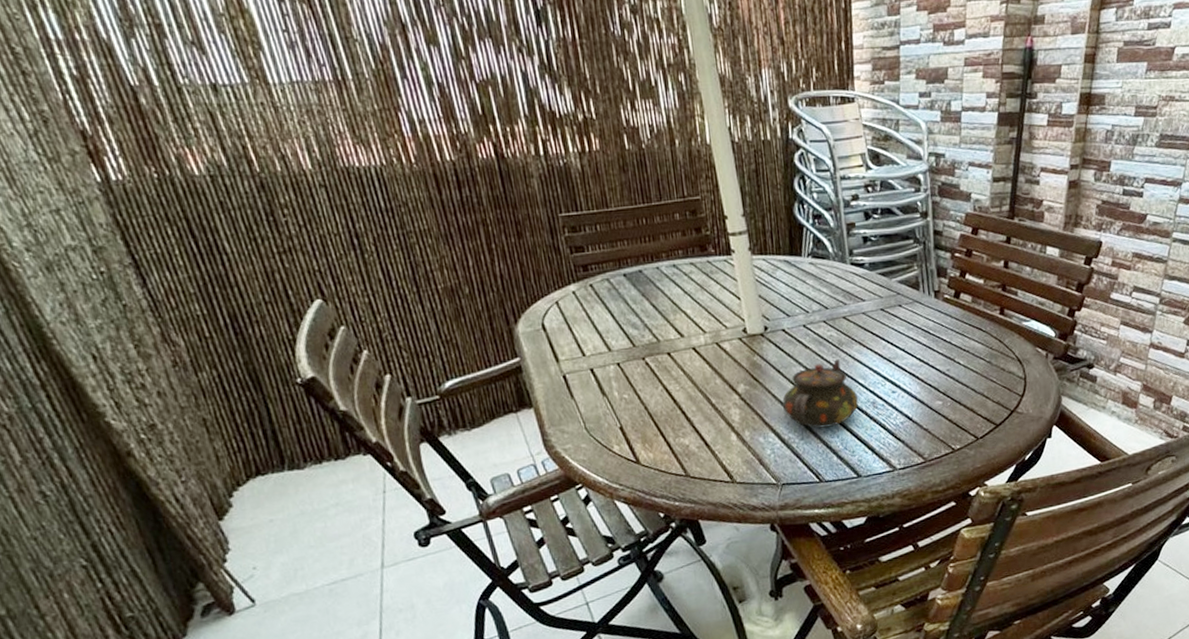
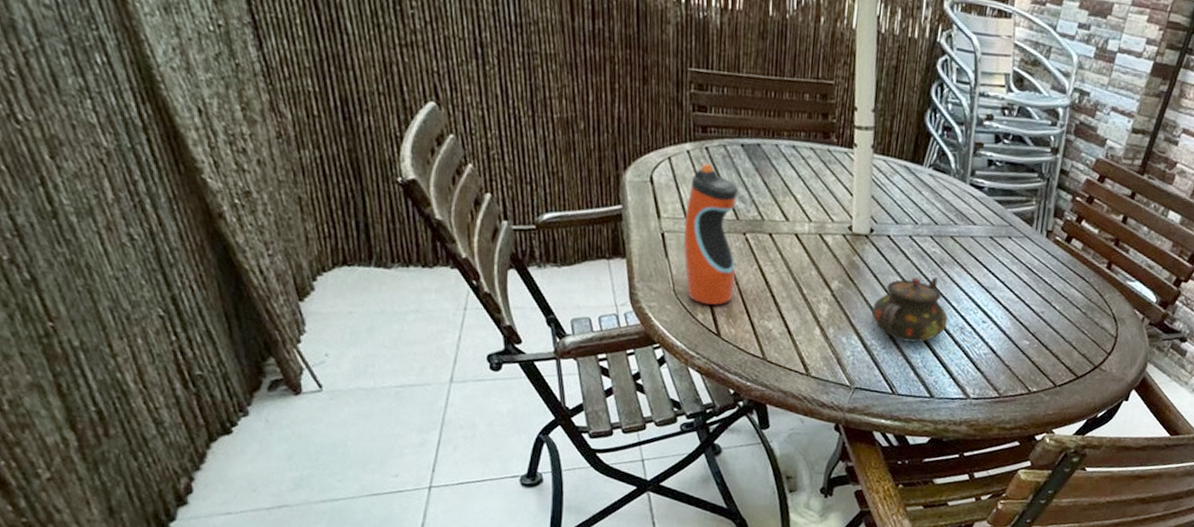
water bottle: none [582,299,645,435] -> present [683,163,738,305]

